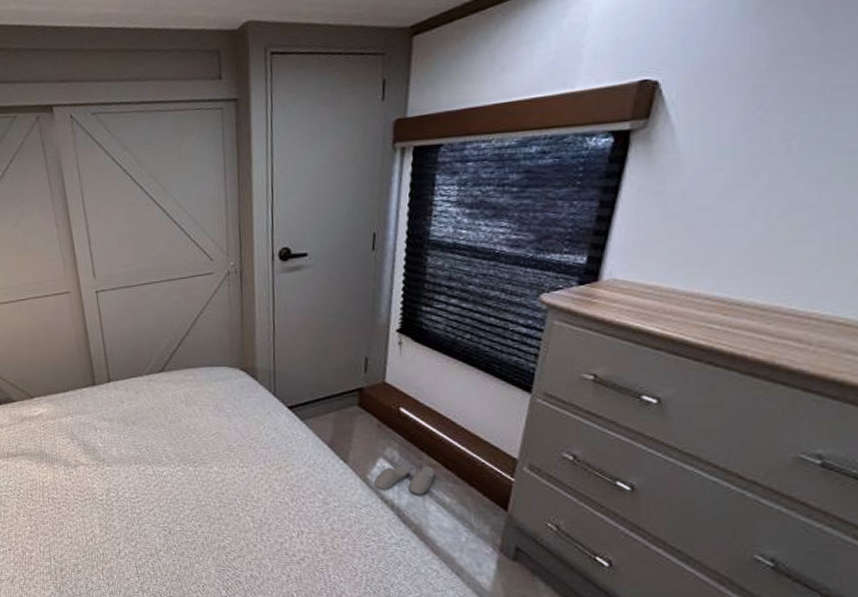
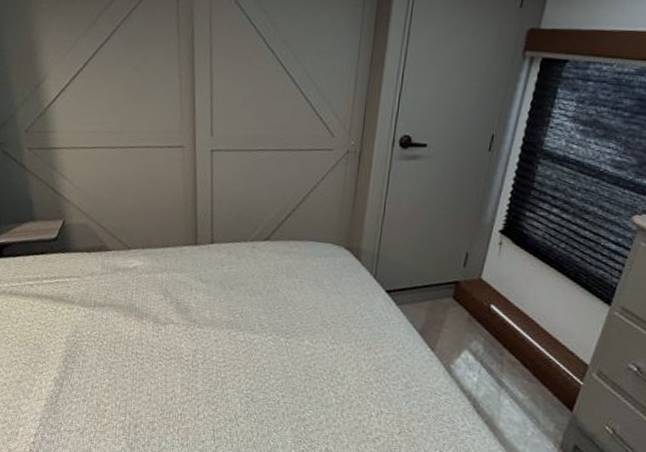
slippers: present [373,466,435,495] -> none [455,359,513,389]

